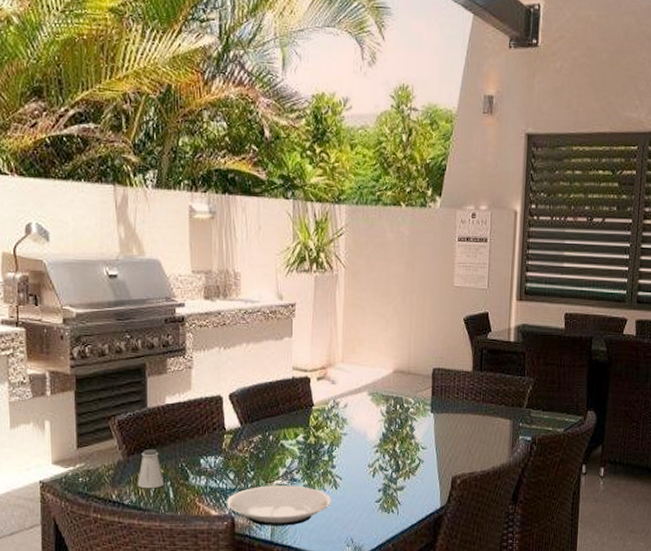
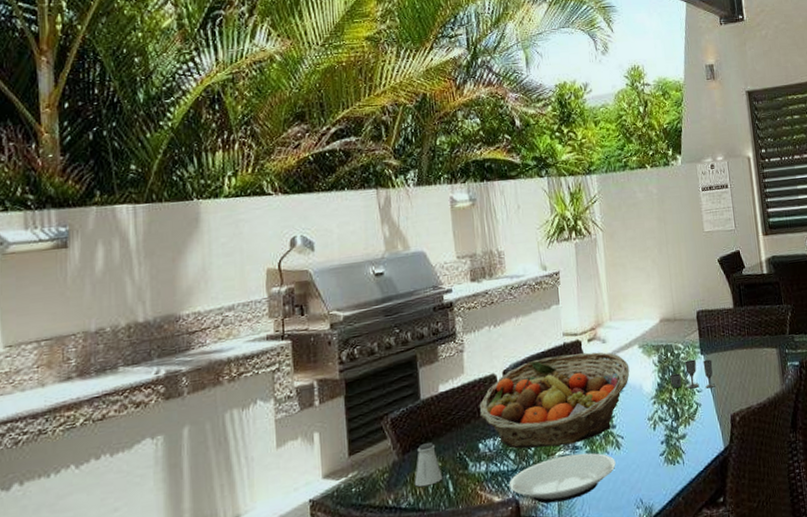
fruit basket: none [203,388,356,476] -> present [479,352,630,449]
drinking glass: none [396,416,442,447] -> present [670,359,715,389]

